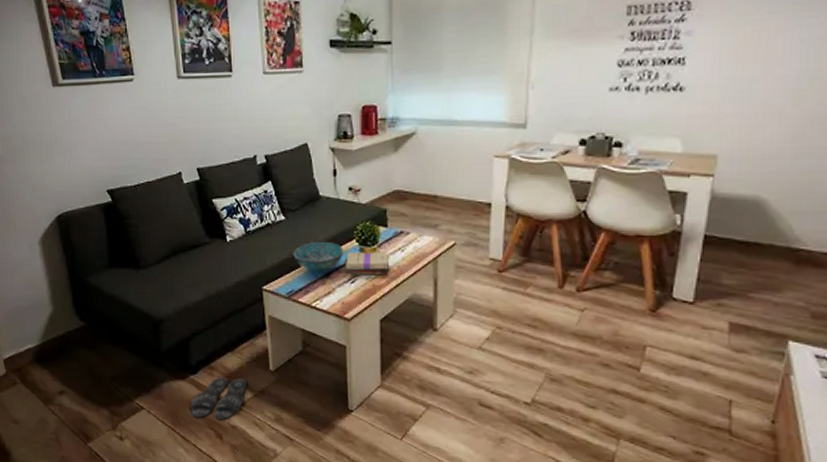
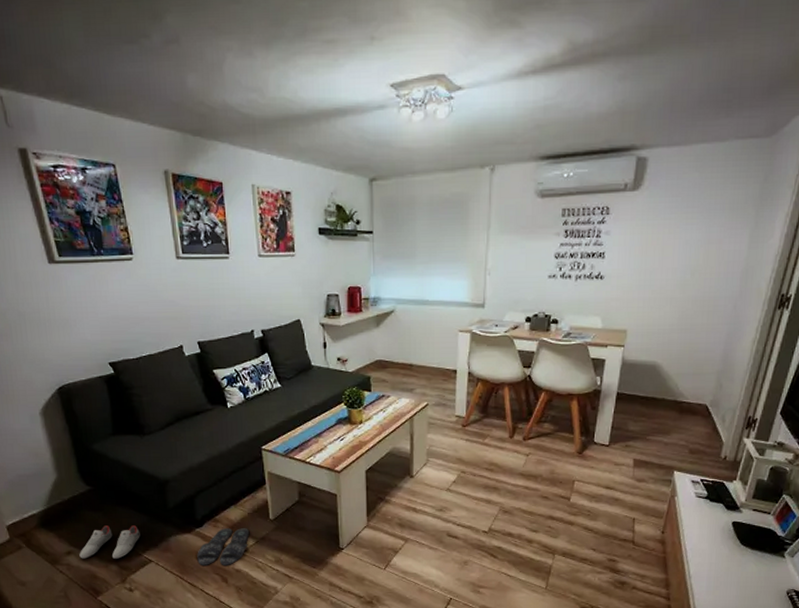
shoe: none [71,365,133,403] -> present [79,525,140,559]
bowl: present [293,241,344,274] -> none [289,405,334,434]
books: present [344,252,390,277] -> none [334,413,374,435]

